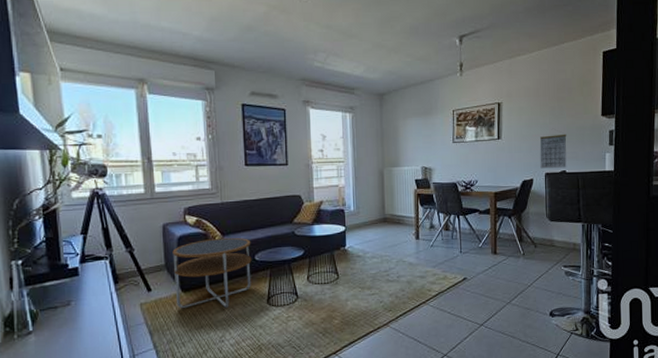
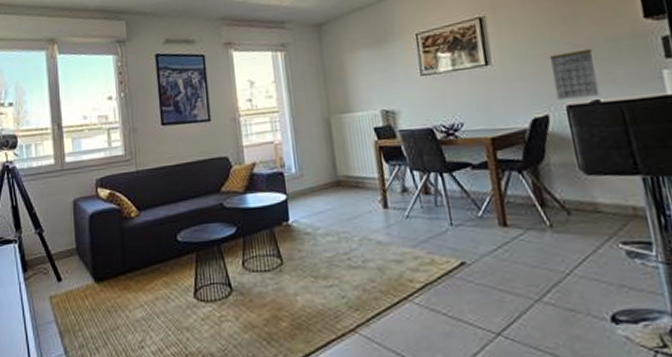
side table: present [172,237,252,309] -> none [84,212,174,304]

